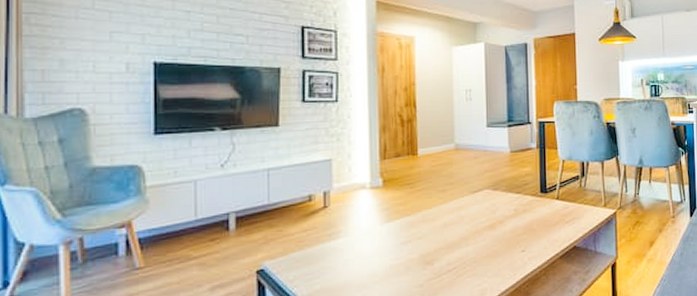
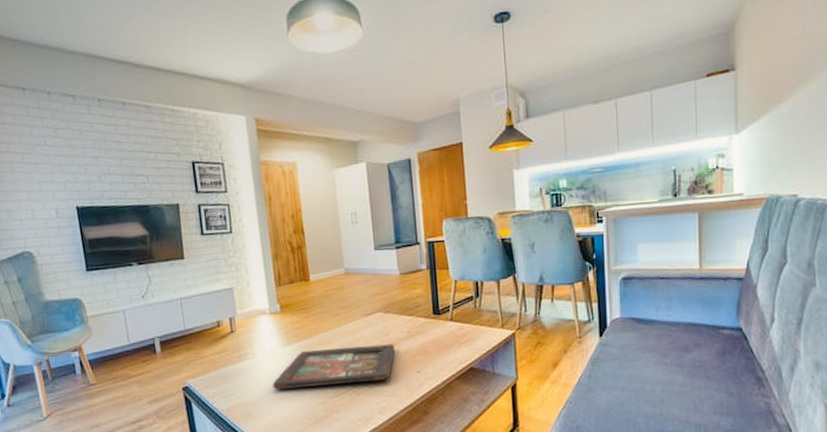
decorative tray: none [365,222,500,272] -> present [272,344,395,390]

